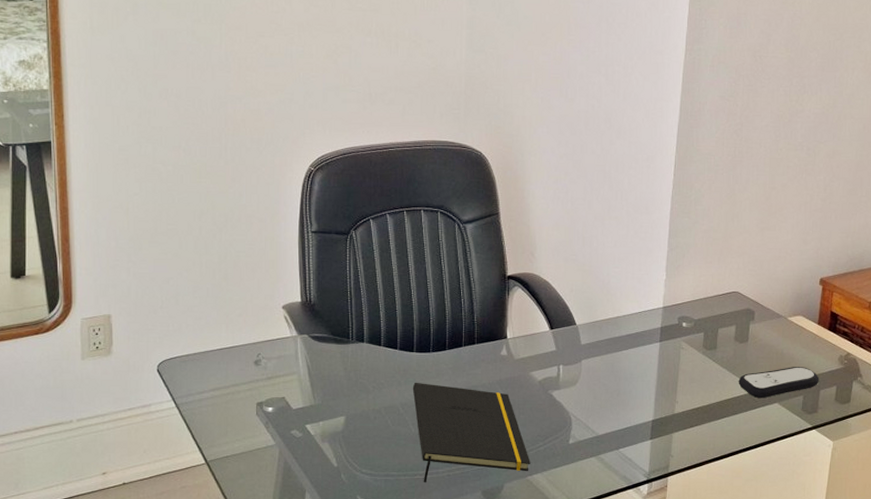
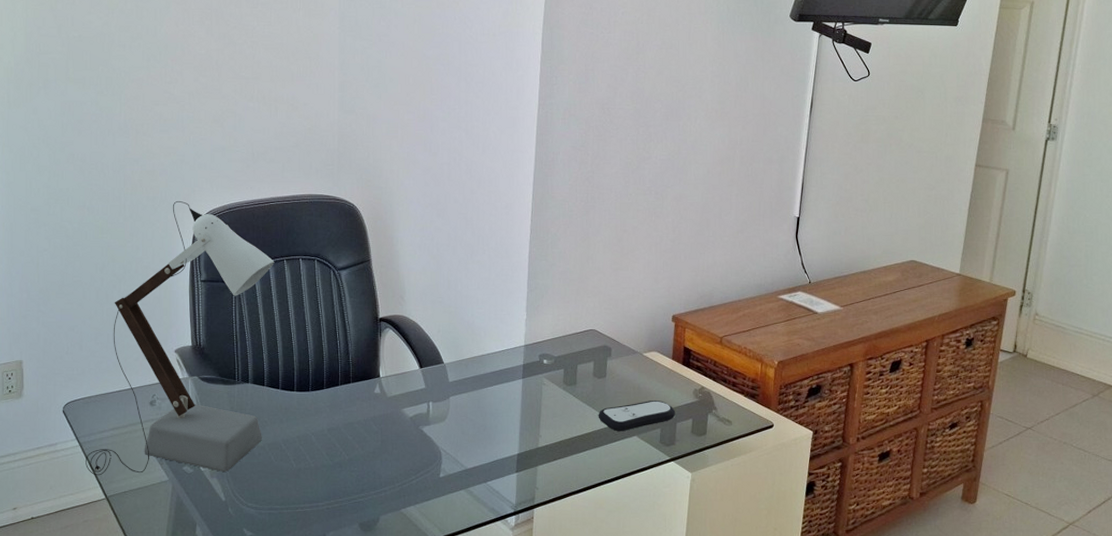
desk lamp: none [183,144,394,439] -> present [86,201,275,476]
notepad: present [412,382,530,482] -> none [293,419,404,515]

